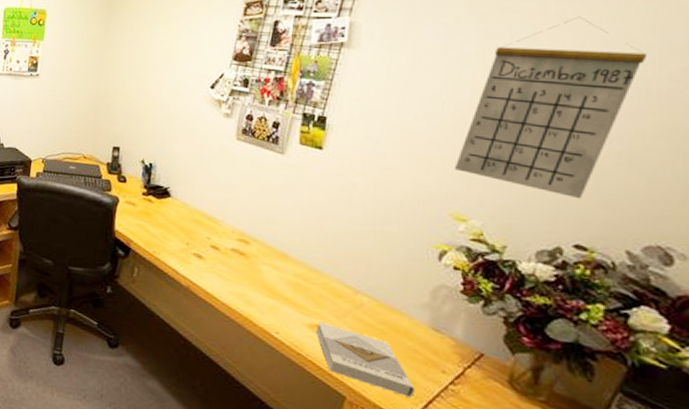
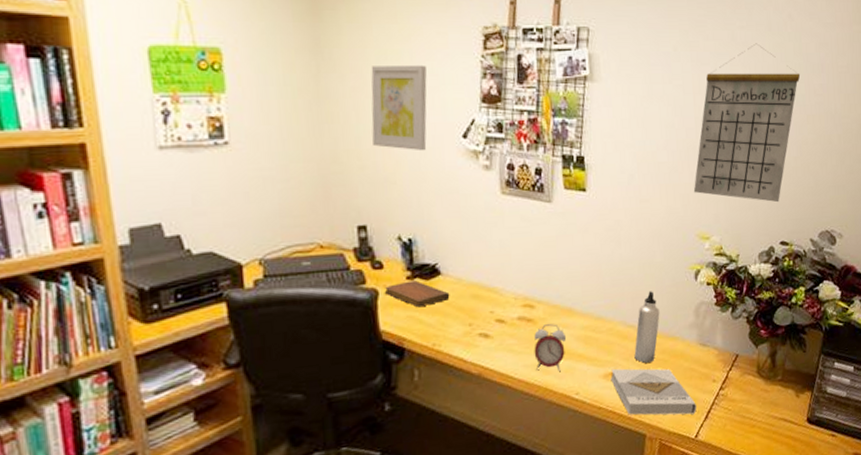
notebook: none [124,196,175,220] -> present [385,280,450,308]
wall art: none [136,26,190,96] -> present [371,64,427,151]
alarm clock: none [241,261,276,307] -> present [534,324,567,371]
water bottle: none [347,258,387,329] -> present [634,291,660,363]

